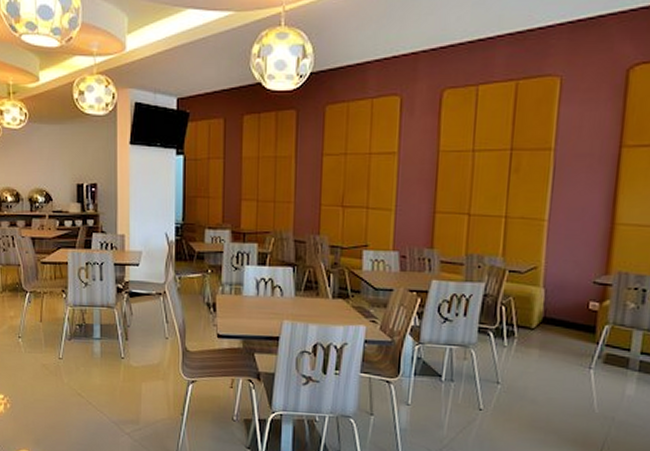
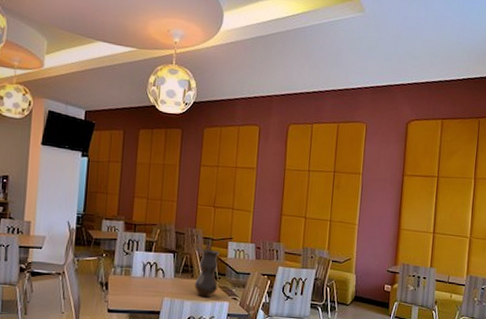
vase: none [320,260,353,321] -> present [194,248,221,298]

